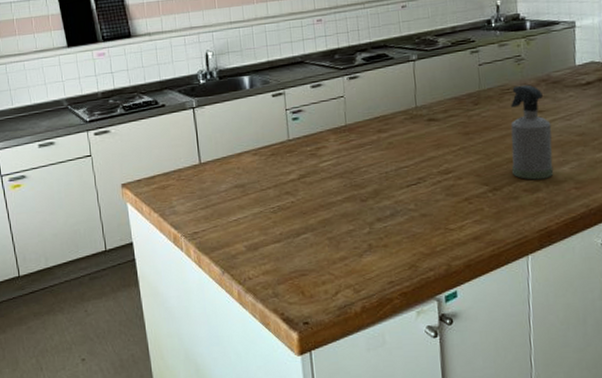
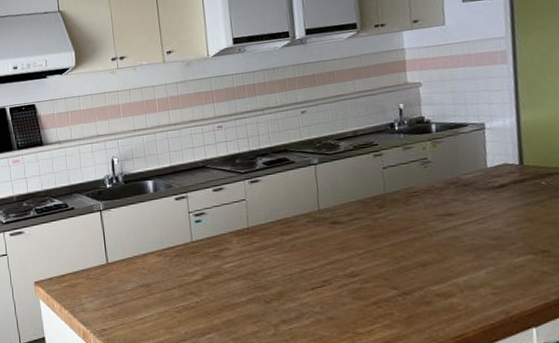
spray bottle: present [510,84,554,180] -> none [417,187,469,285]

